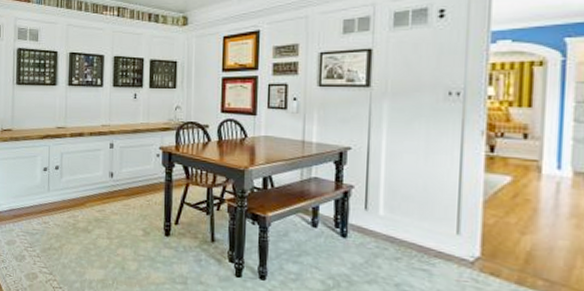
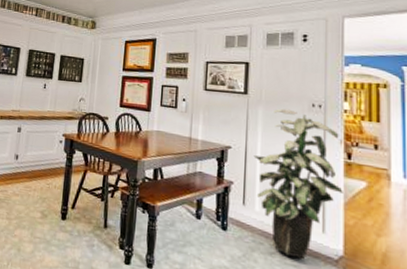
indoor plant: none [377,100,483,263] -> present [254,108,343,260]

